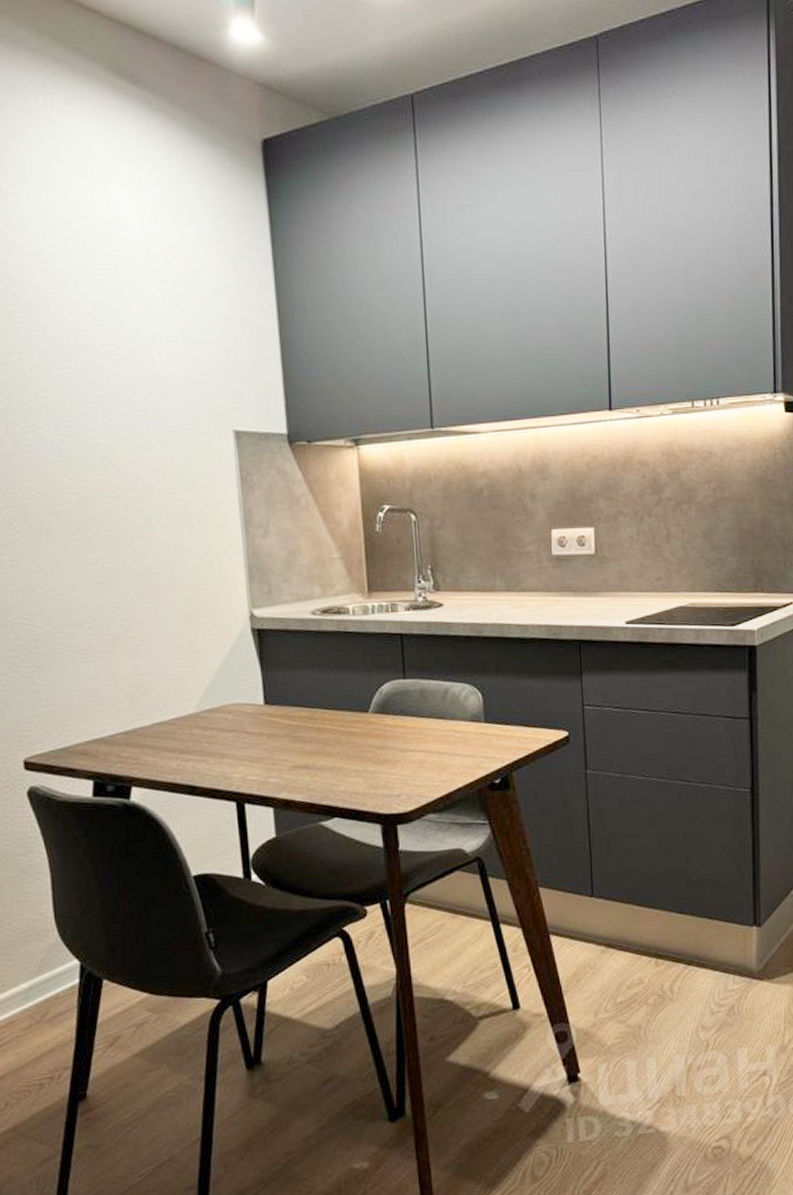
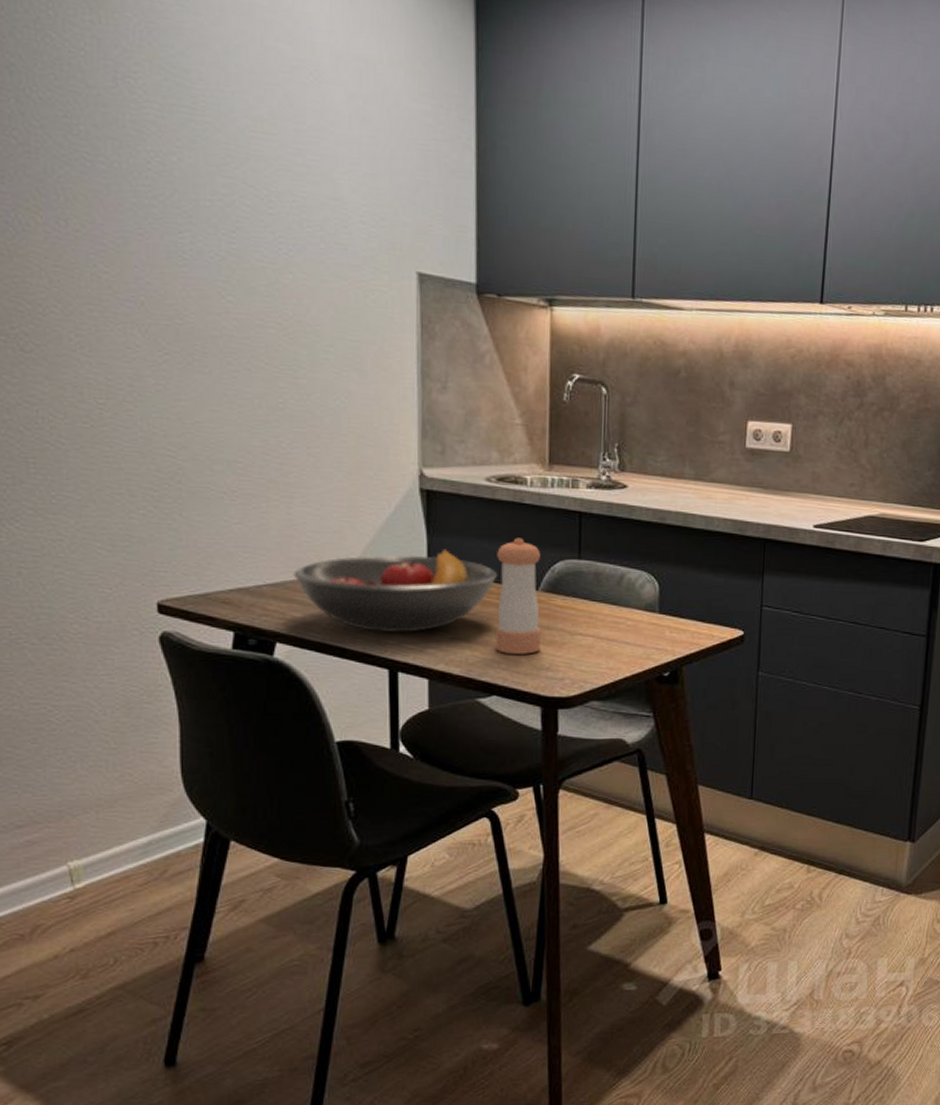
fruit bowl: none [142,682,330,768] -> present [293,549,498,634]
pepper shaker: none [327,664,375,776] -> present [495,537,542,654]

